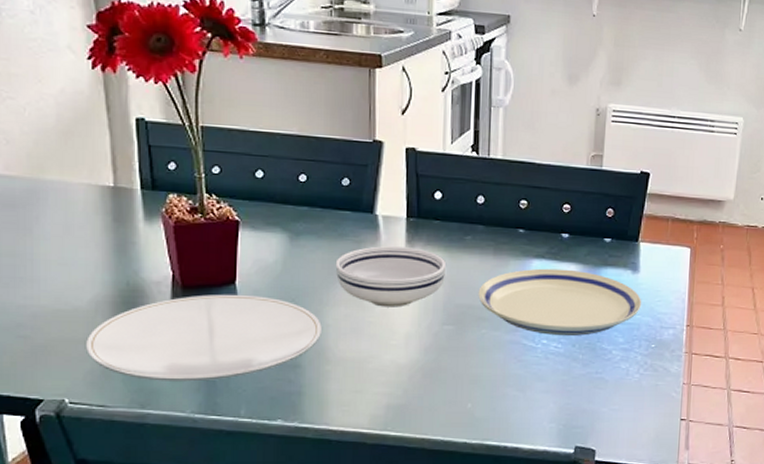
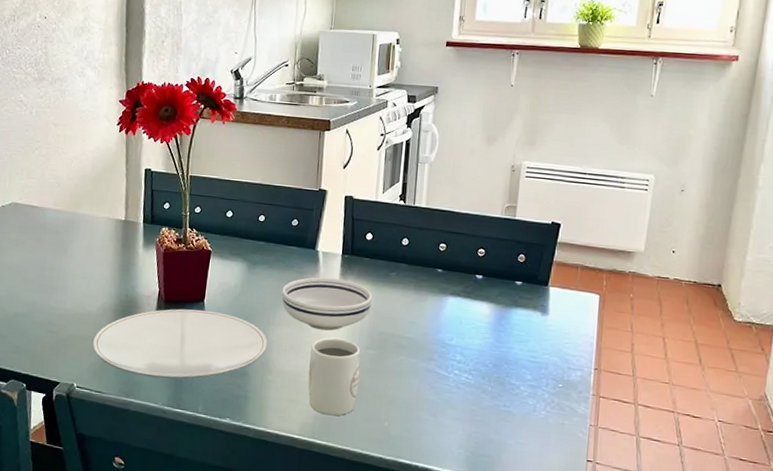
mug: none [375,315,437,403] -> present [308,337,361,416]
plate: present [478,268,642,336] -> none [399,305,551,370]

